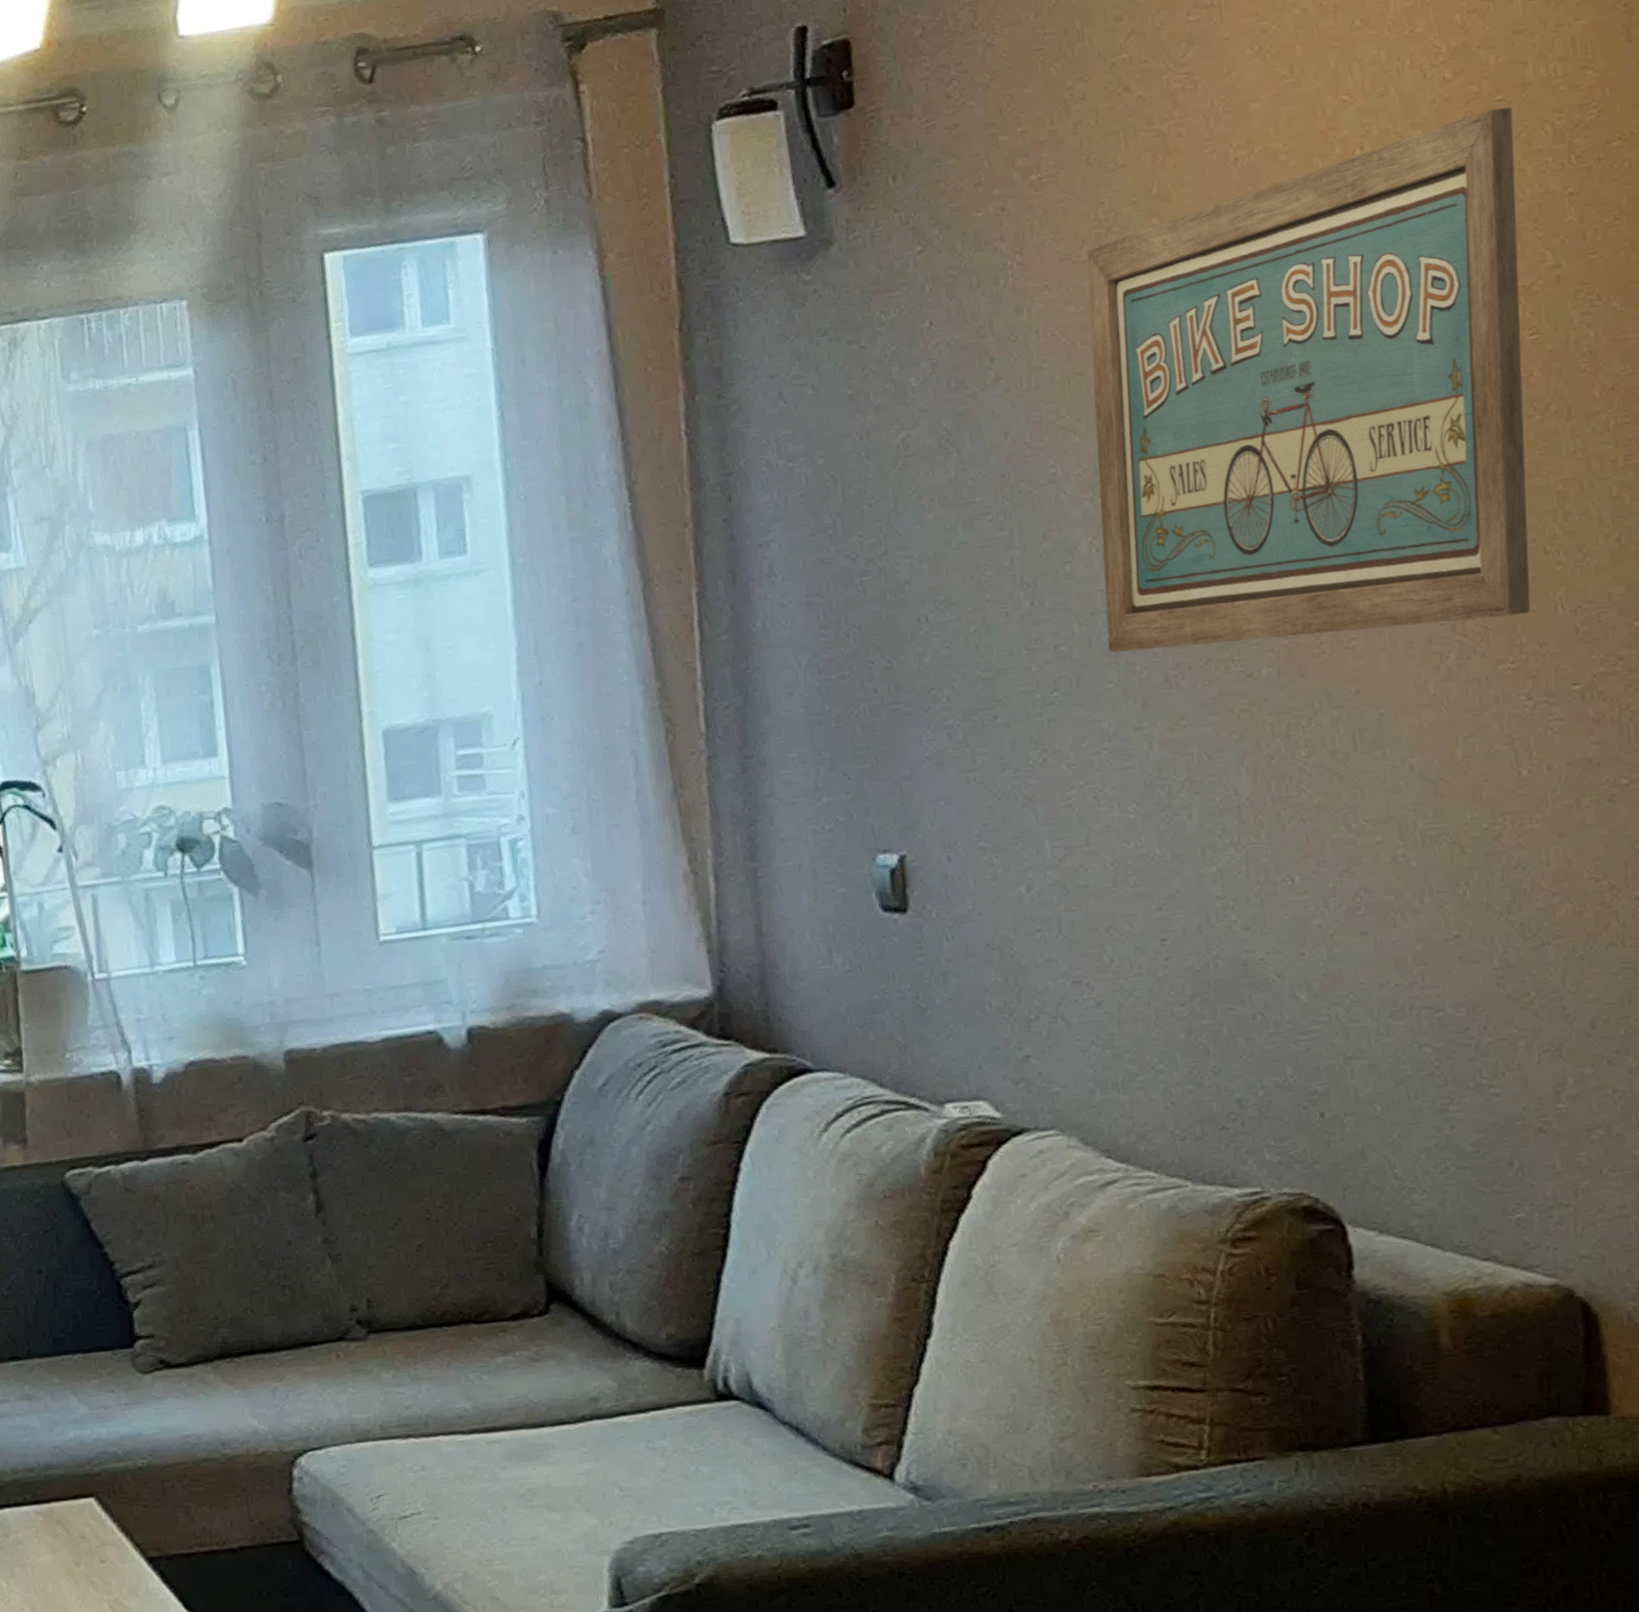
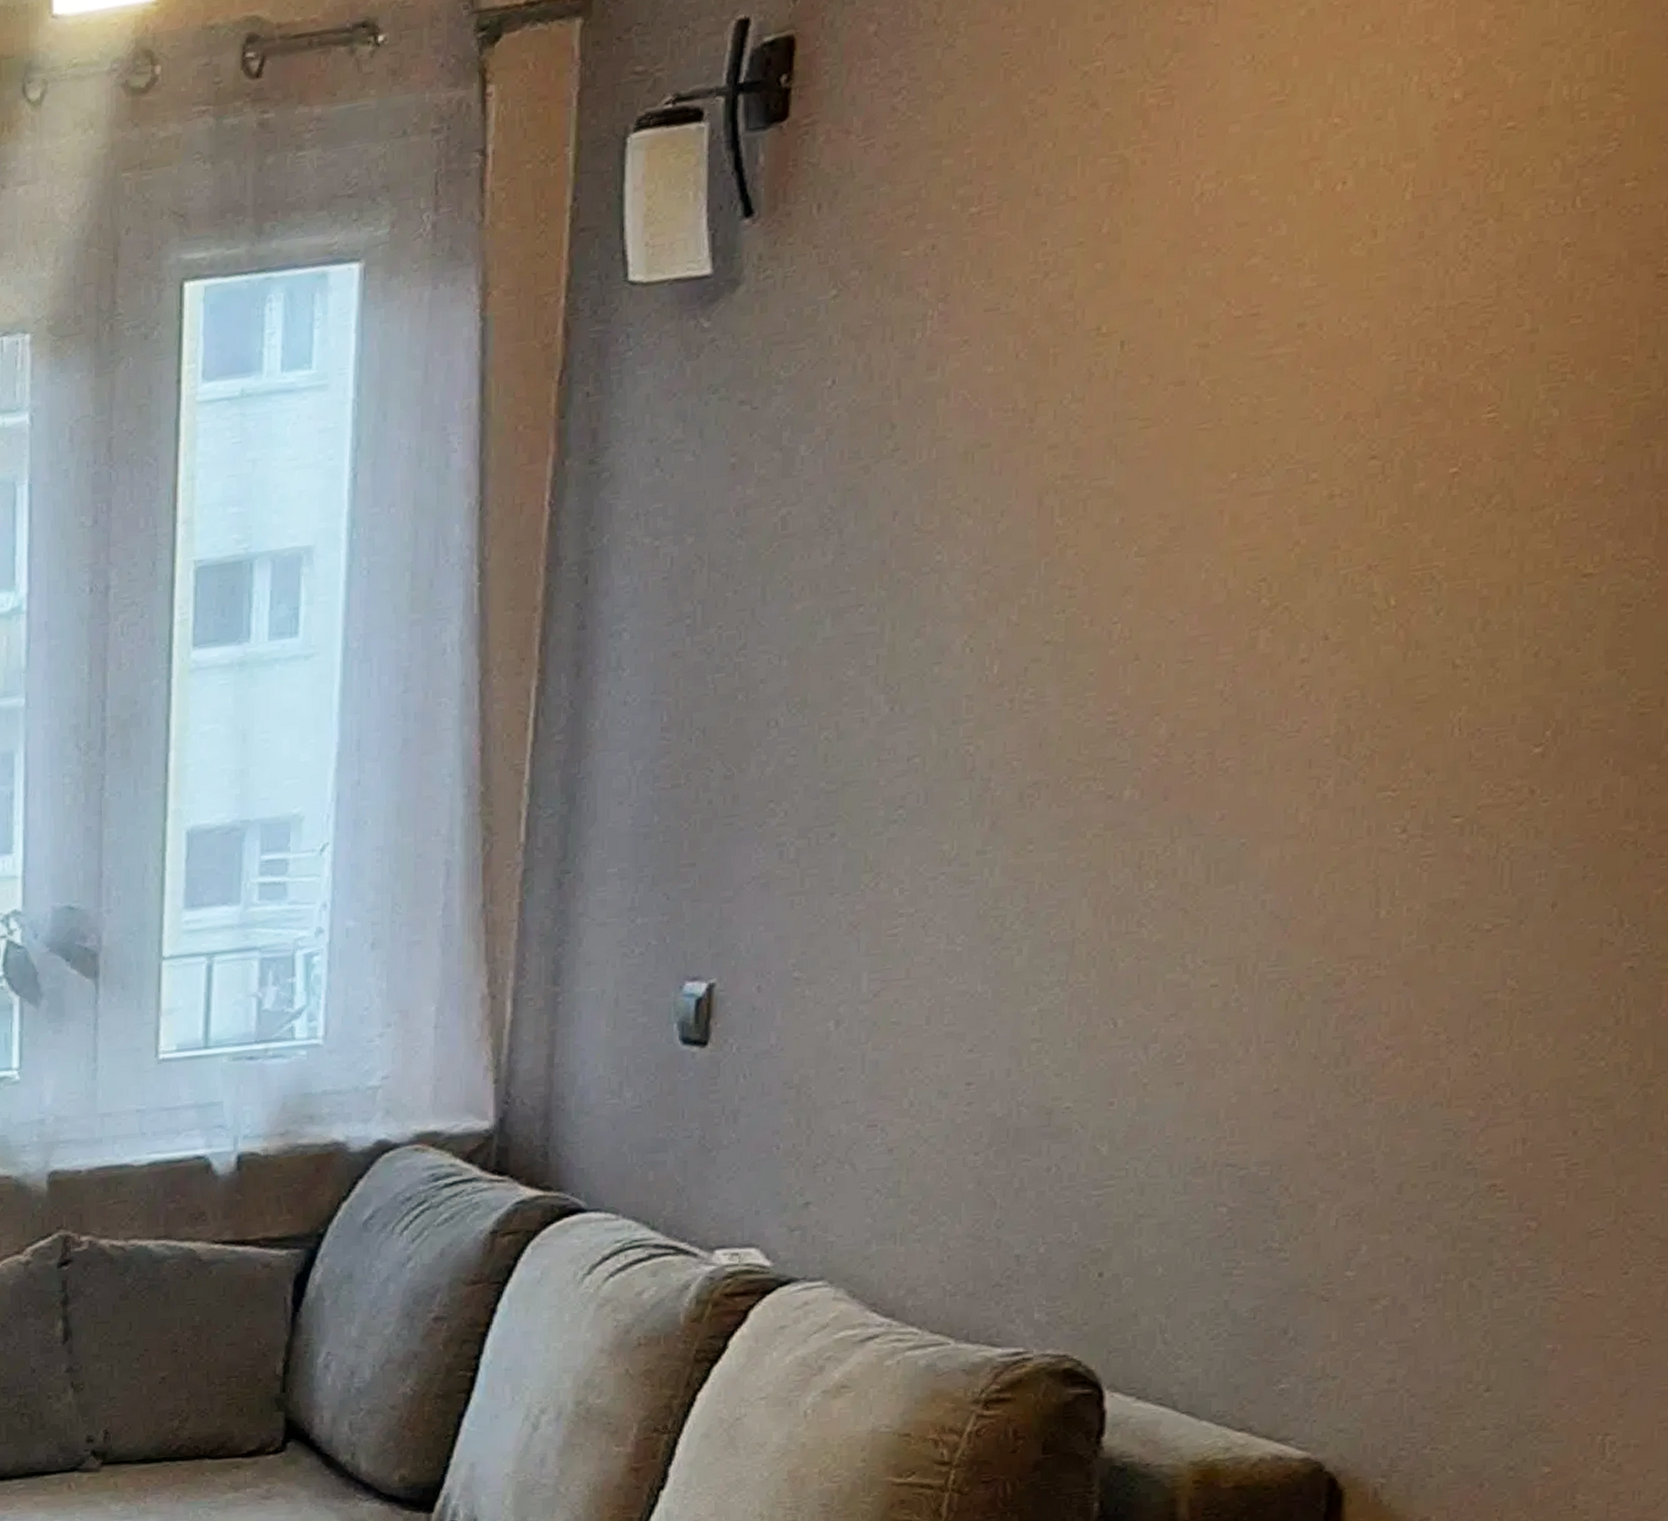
wall art: present [1086,107,1531,653] -> none [964,136,1522,767]

